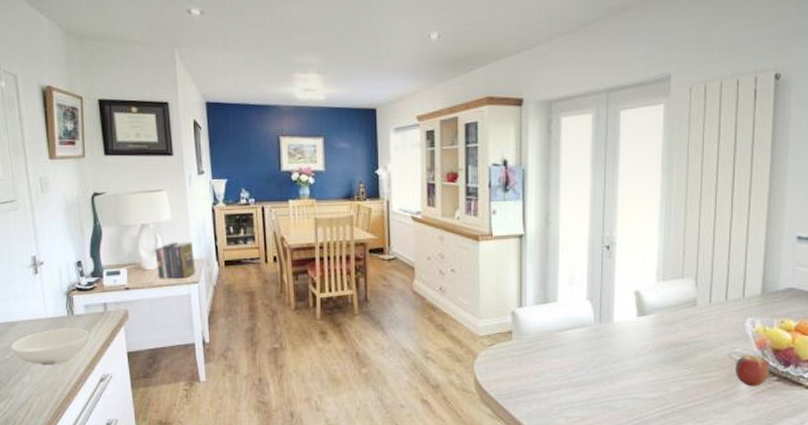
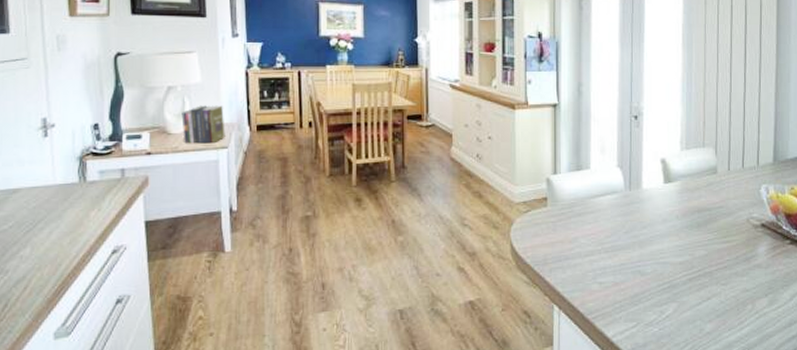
bowl: present [11,328,89,366] -> none [10,196,103,237]
fruit: present [735,354,770,387] -> none [753,219,784,250]

